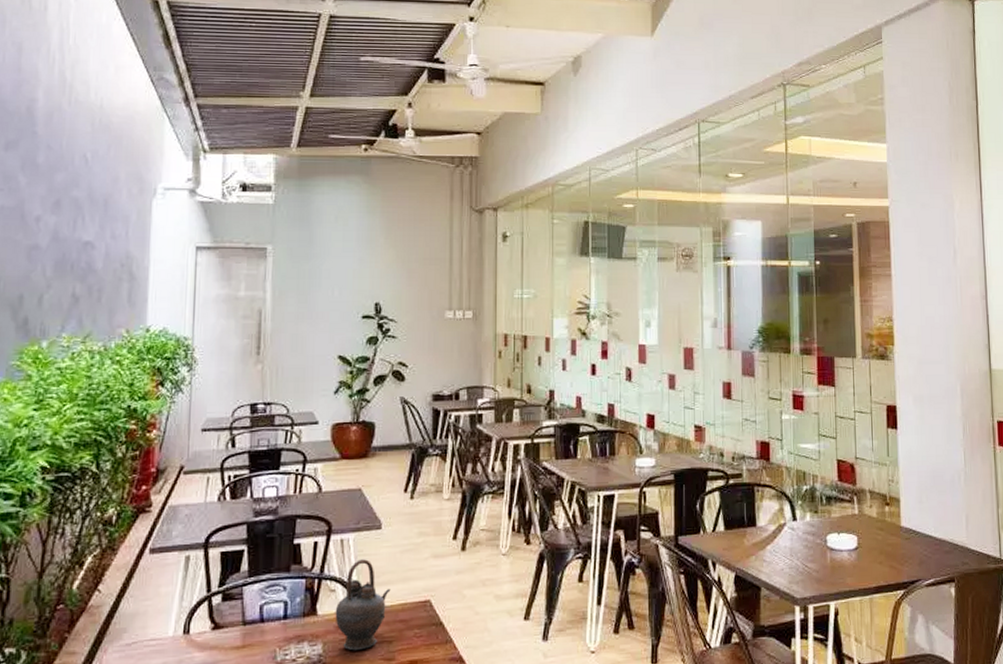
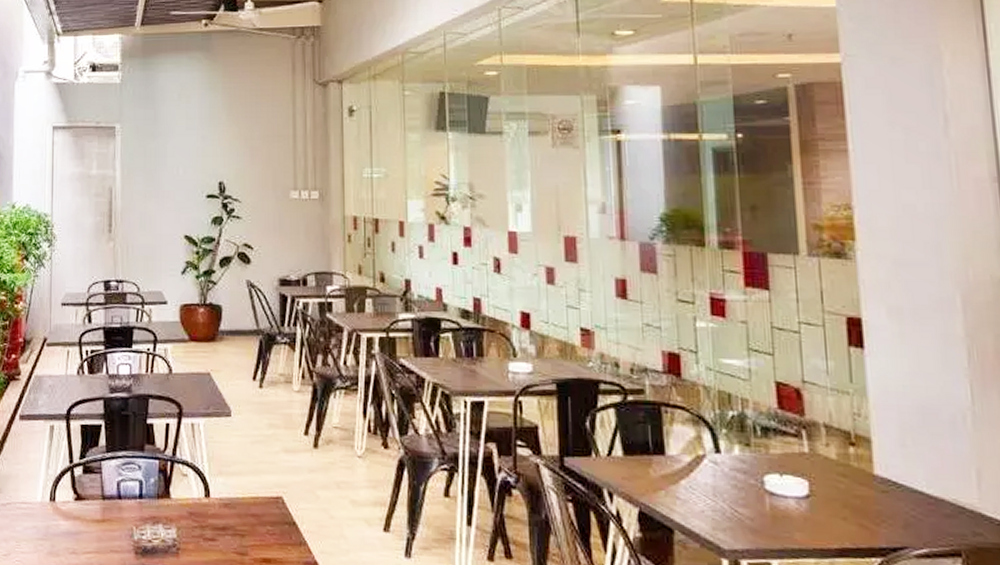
teapot: present [335,559,391,651] -> none [187,446,242,541]

